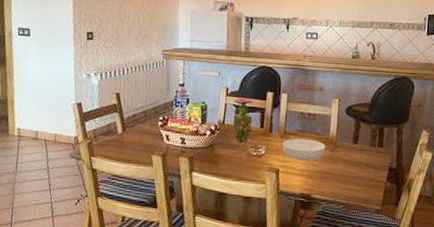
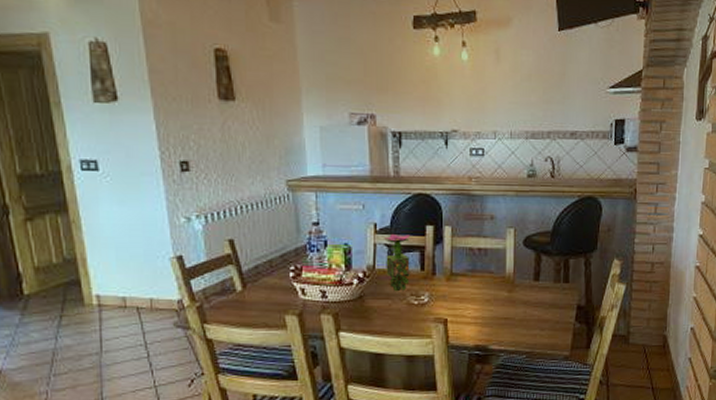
serving bowl: present [282,138,326,161] -> none [449,280,502,307]

